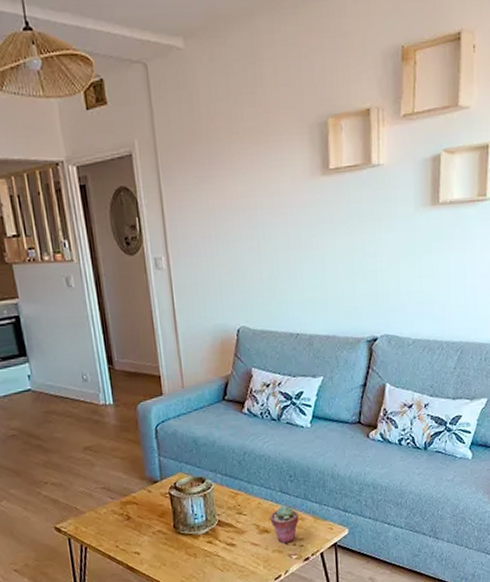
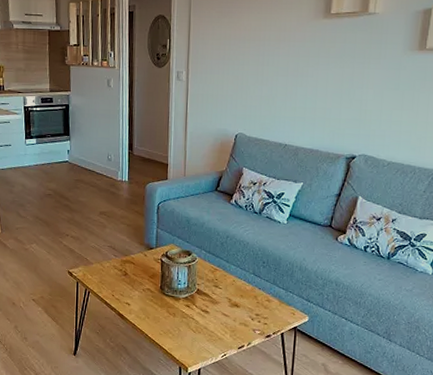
potted succulent: present [270,504,299,543] -> none [241,285,266,319]

